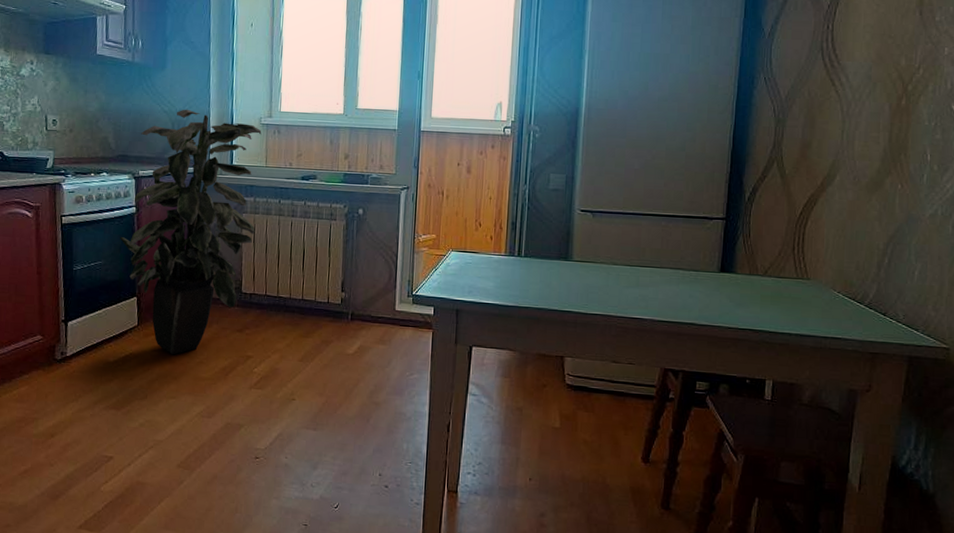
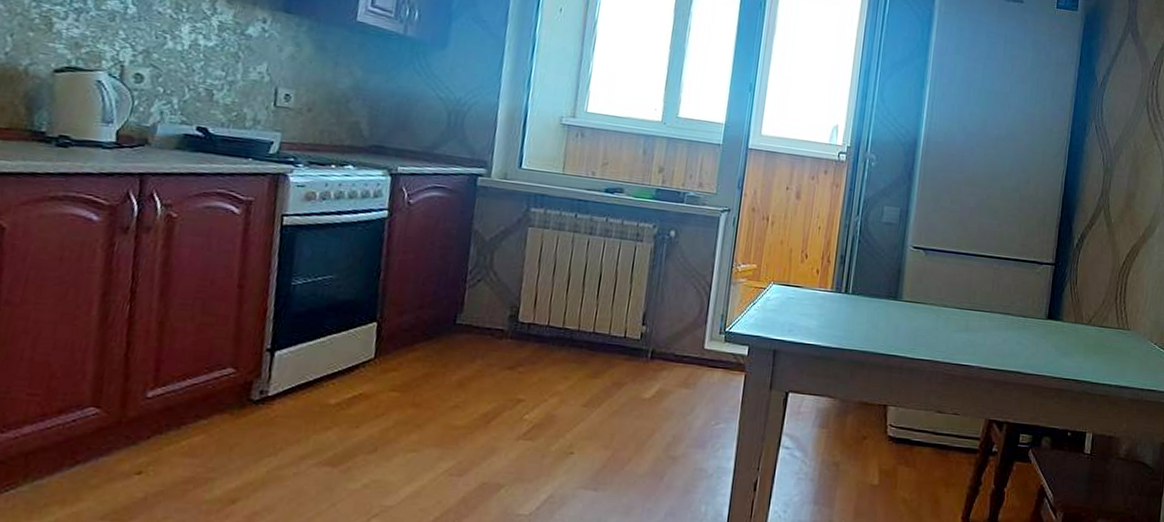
indoor plant: present [119,109,262,355] -> none [361,97,562,397]

